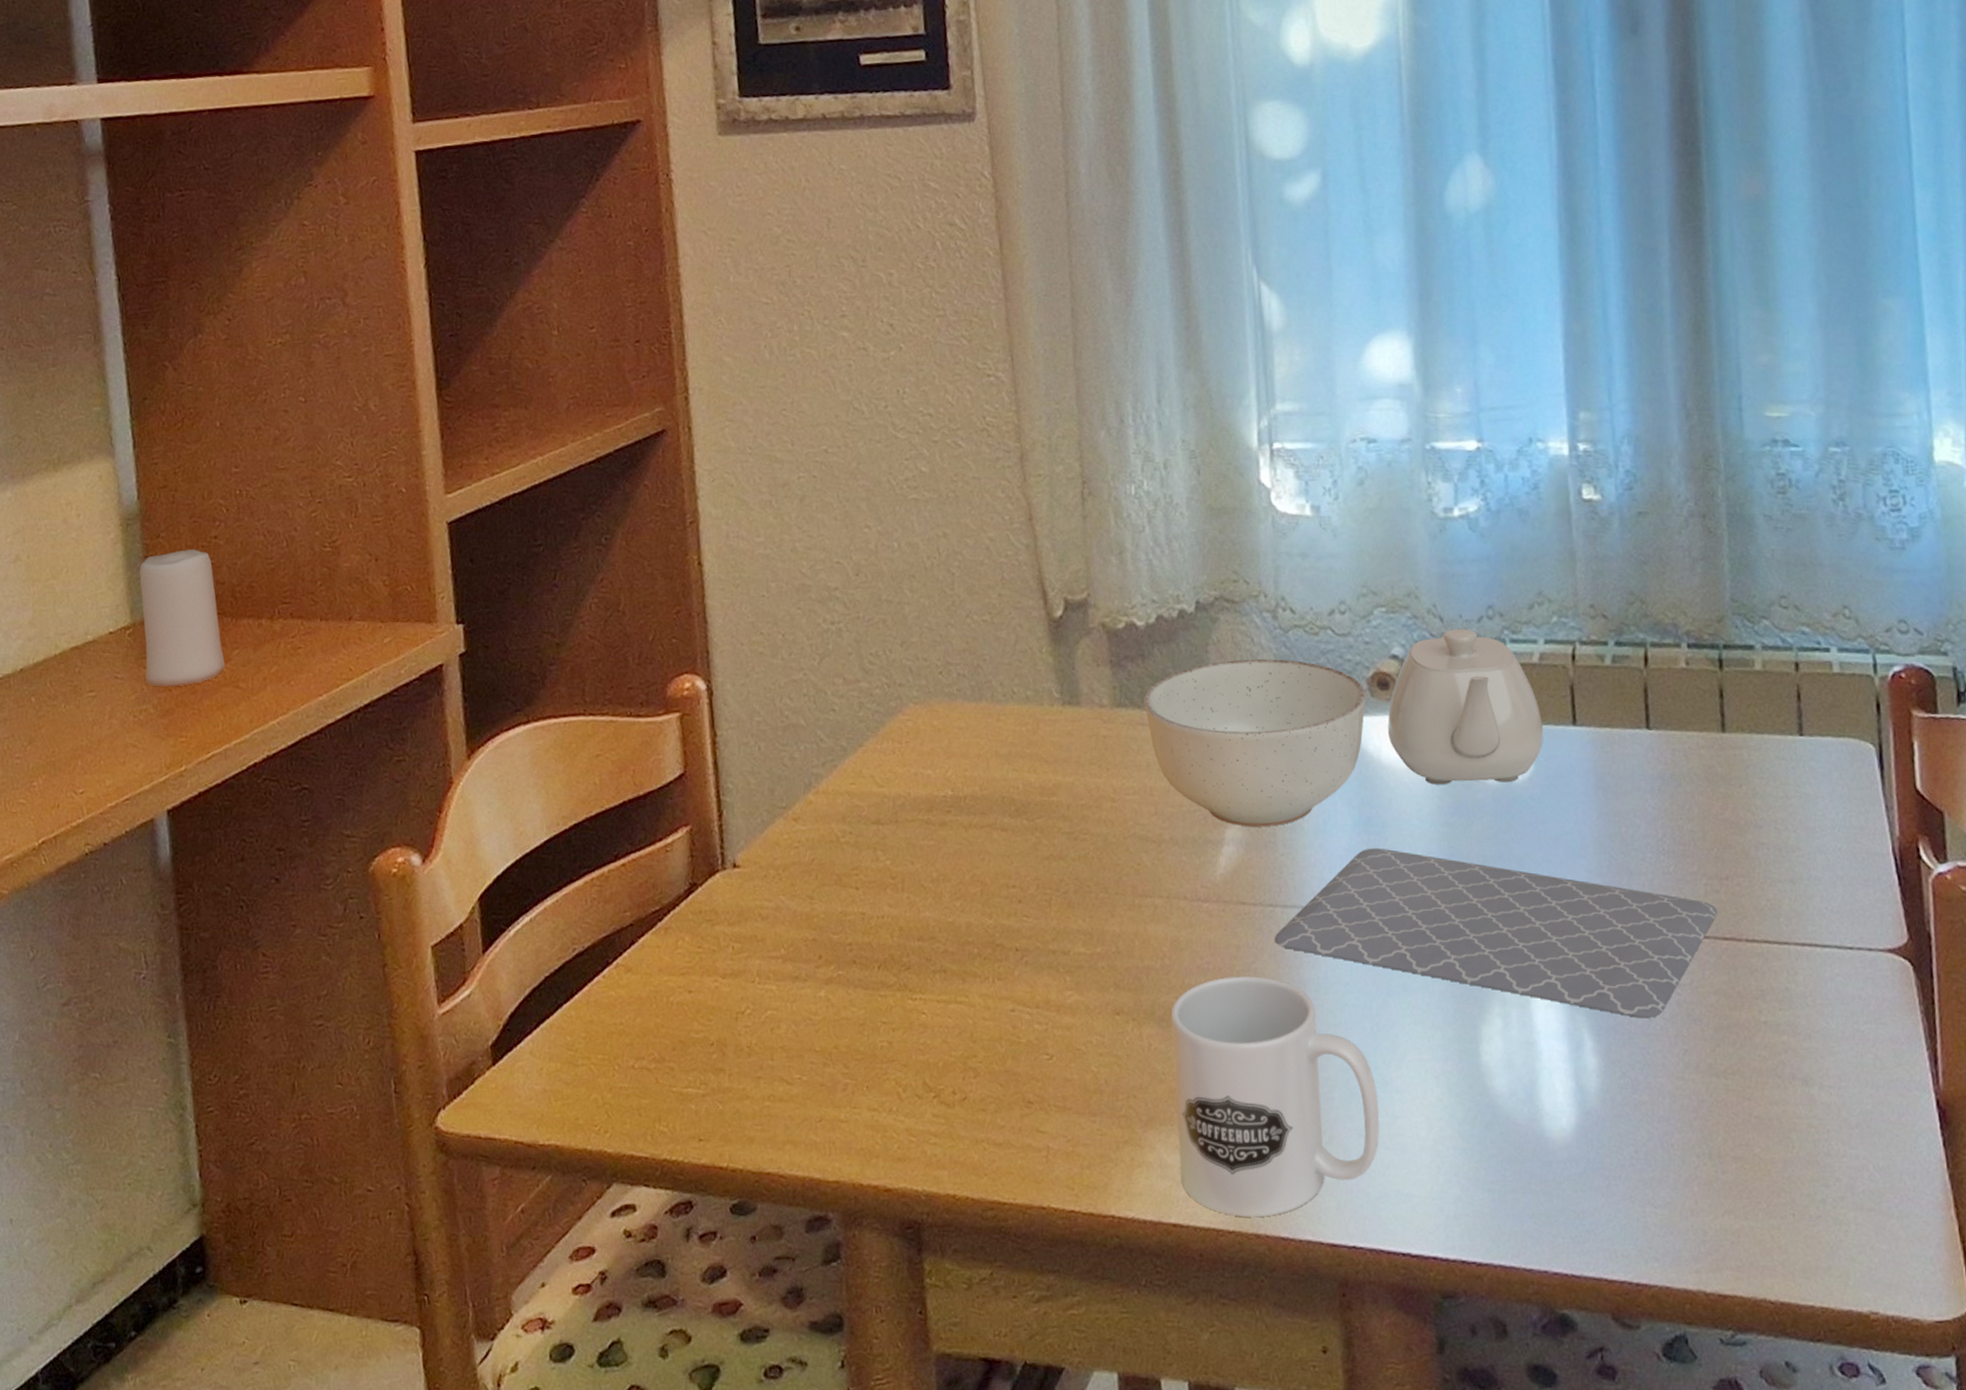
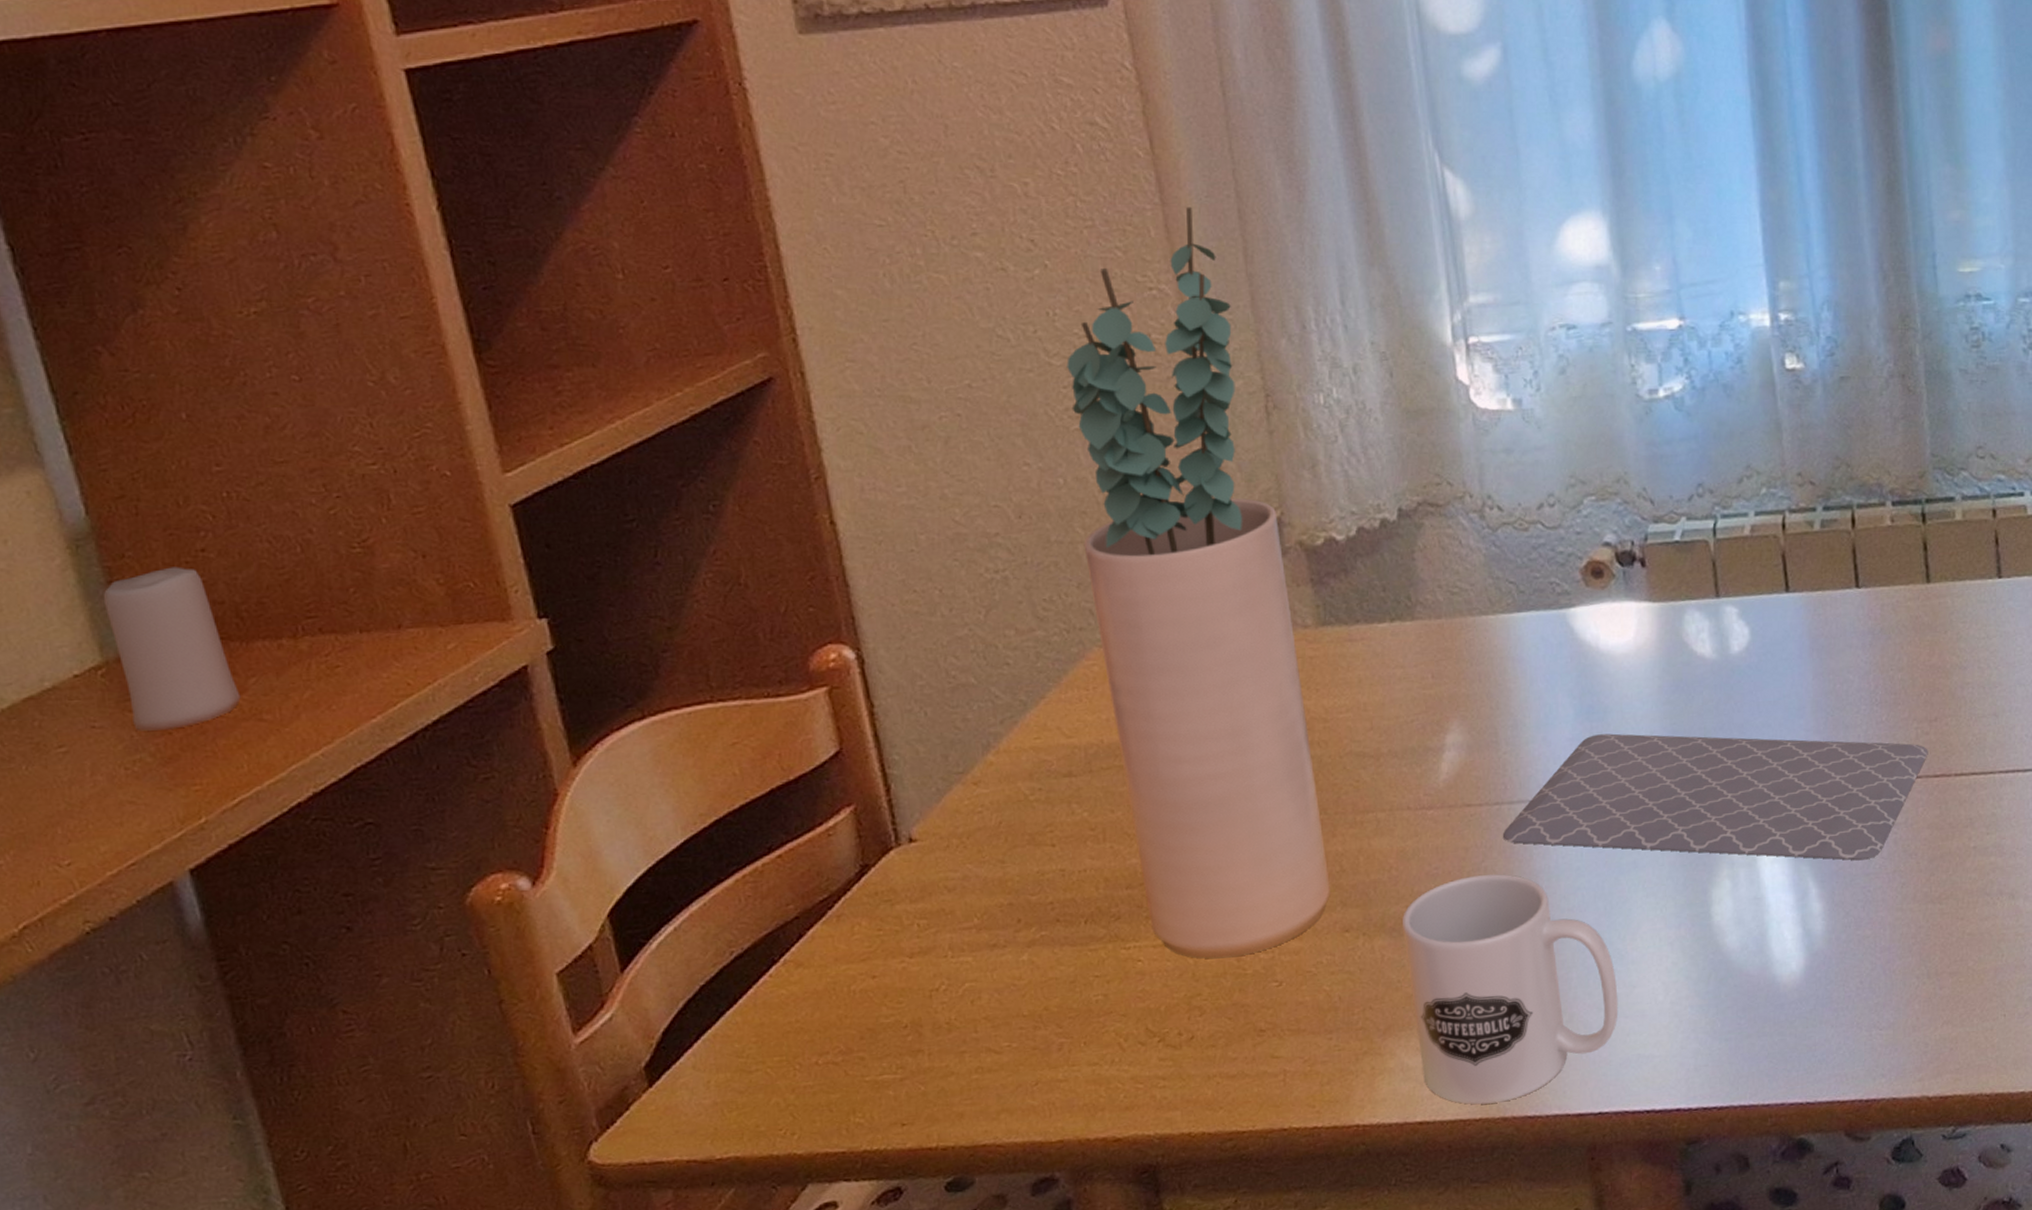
vase: none [910,303,1105,1024] -> present [1067,206,1330,959]
bowl: present [1144,658,1366,827] -> none [1350,558,1580,730]
teapot: present [1387,628,1544,785] -> none [1604,509,1758,666]

